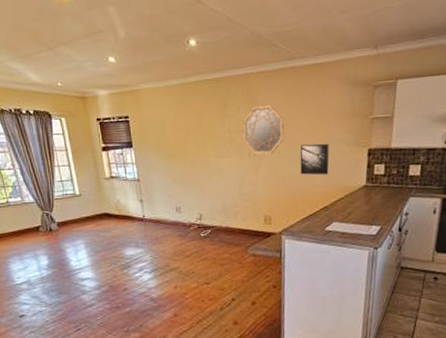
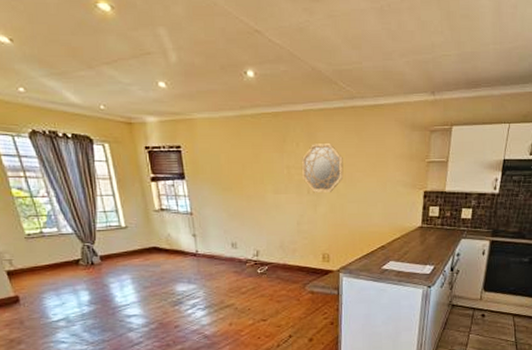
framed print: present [300,143,330,176] -> none [358,184,387,215]

